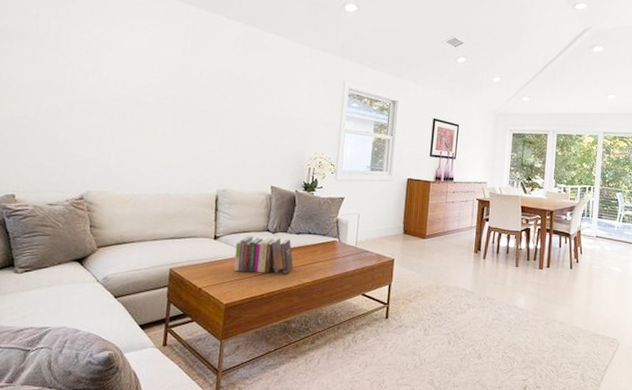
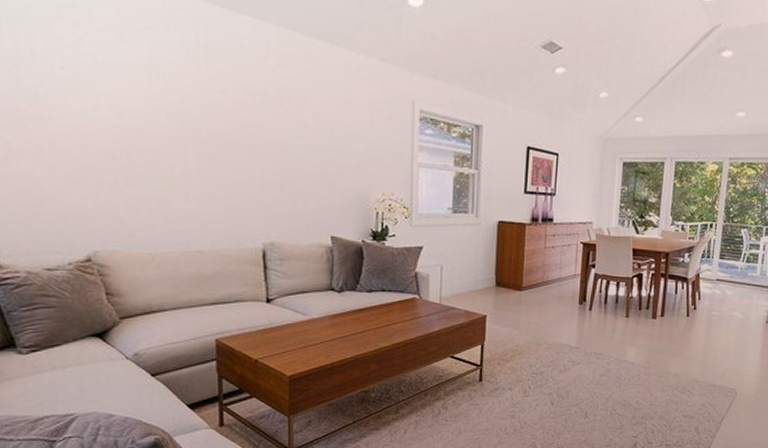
books: present [233,235,293,275] -> none [294,296,366,339]

